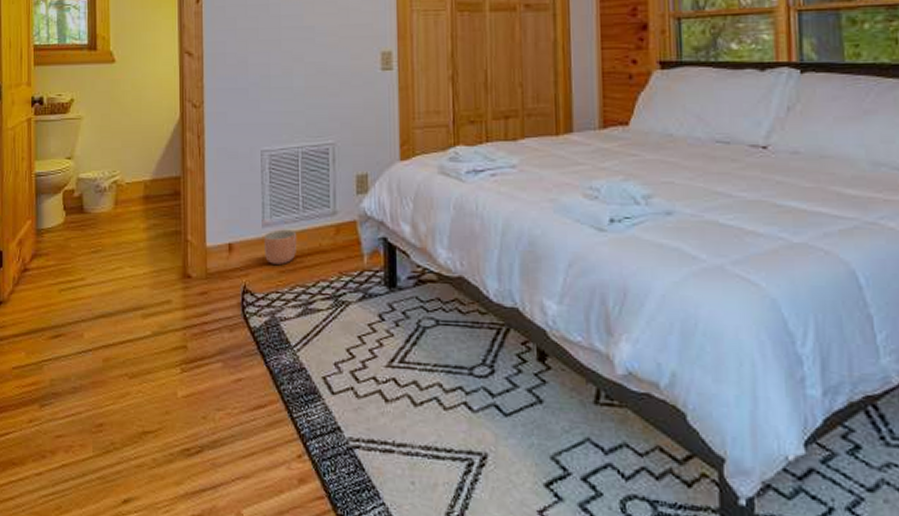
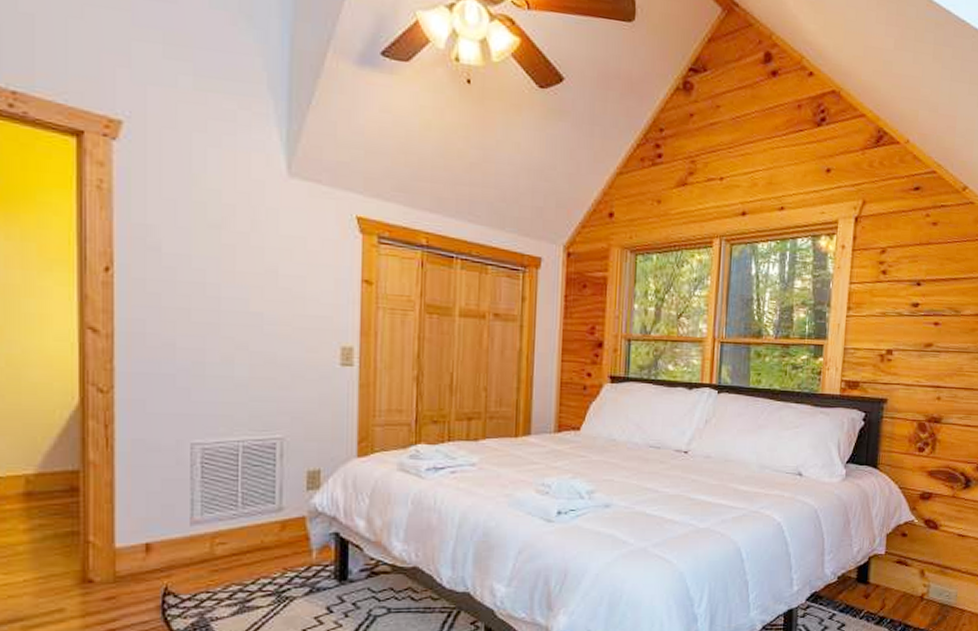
planter: present [263,229,296,266] -> none [191,527,233,565]

